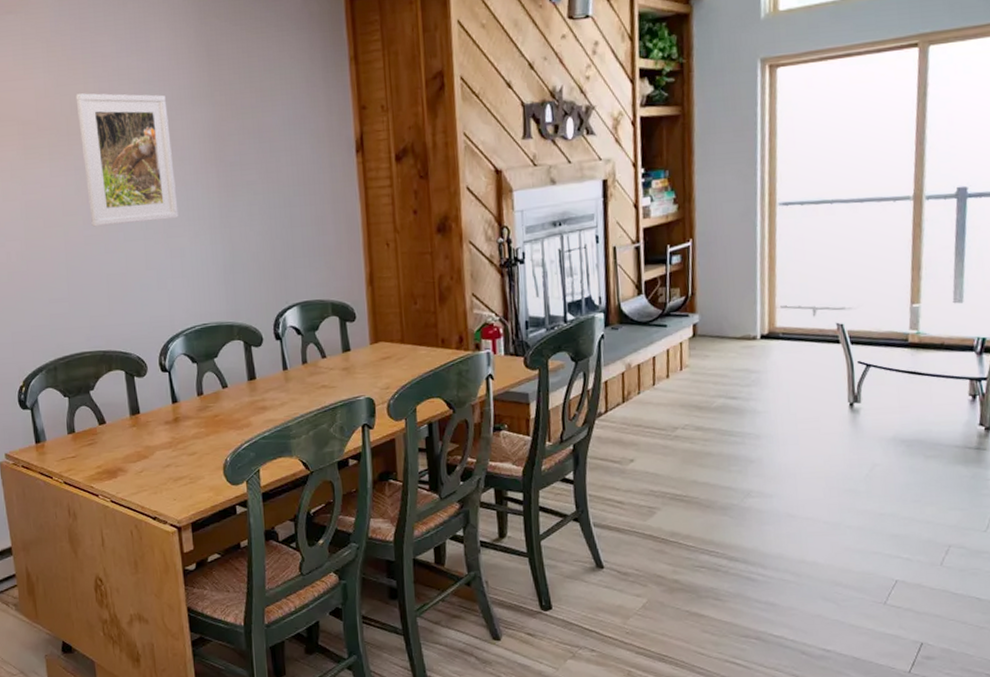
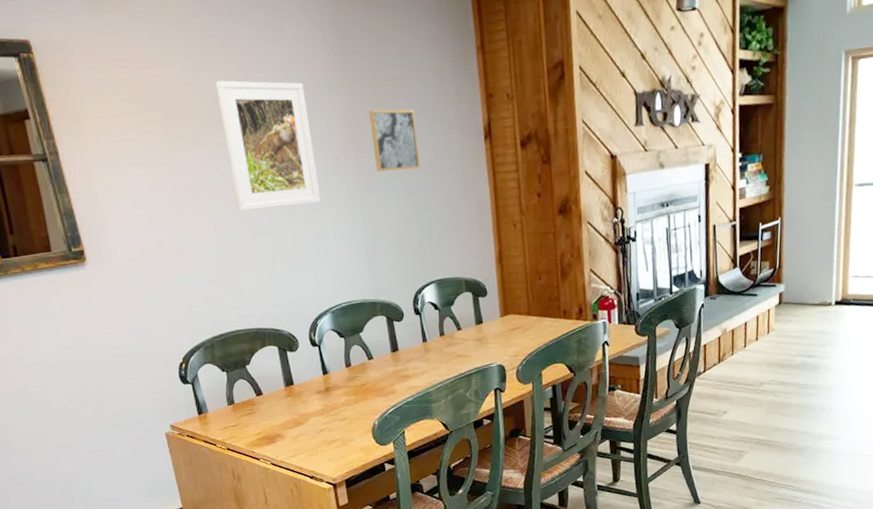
wall art: none [233,122,286,187] -> present [369,109,420,172]

